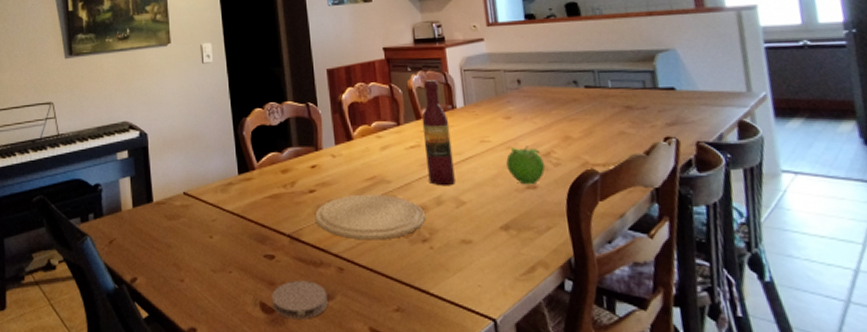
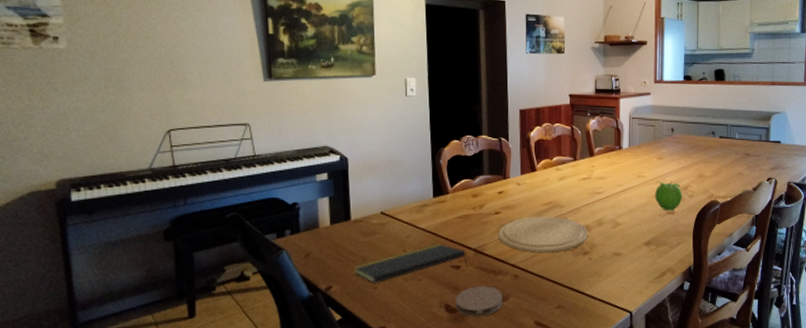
notepad: none [157,229,283,276] -> present [353,244,468,284]
wine bottle: present [421,80,455,186] -> none [594,124,616,211]

